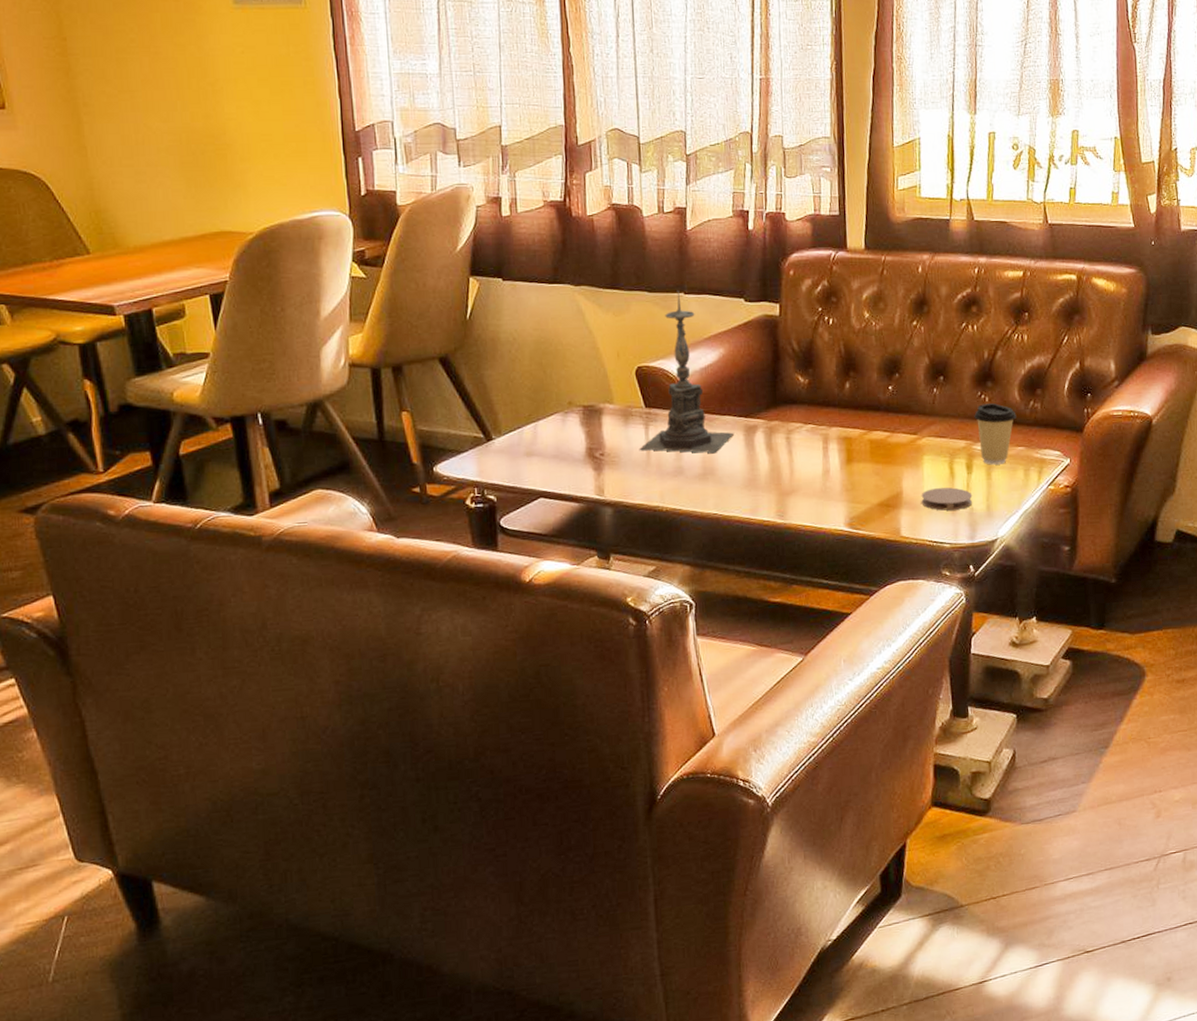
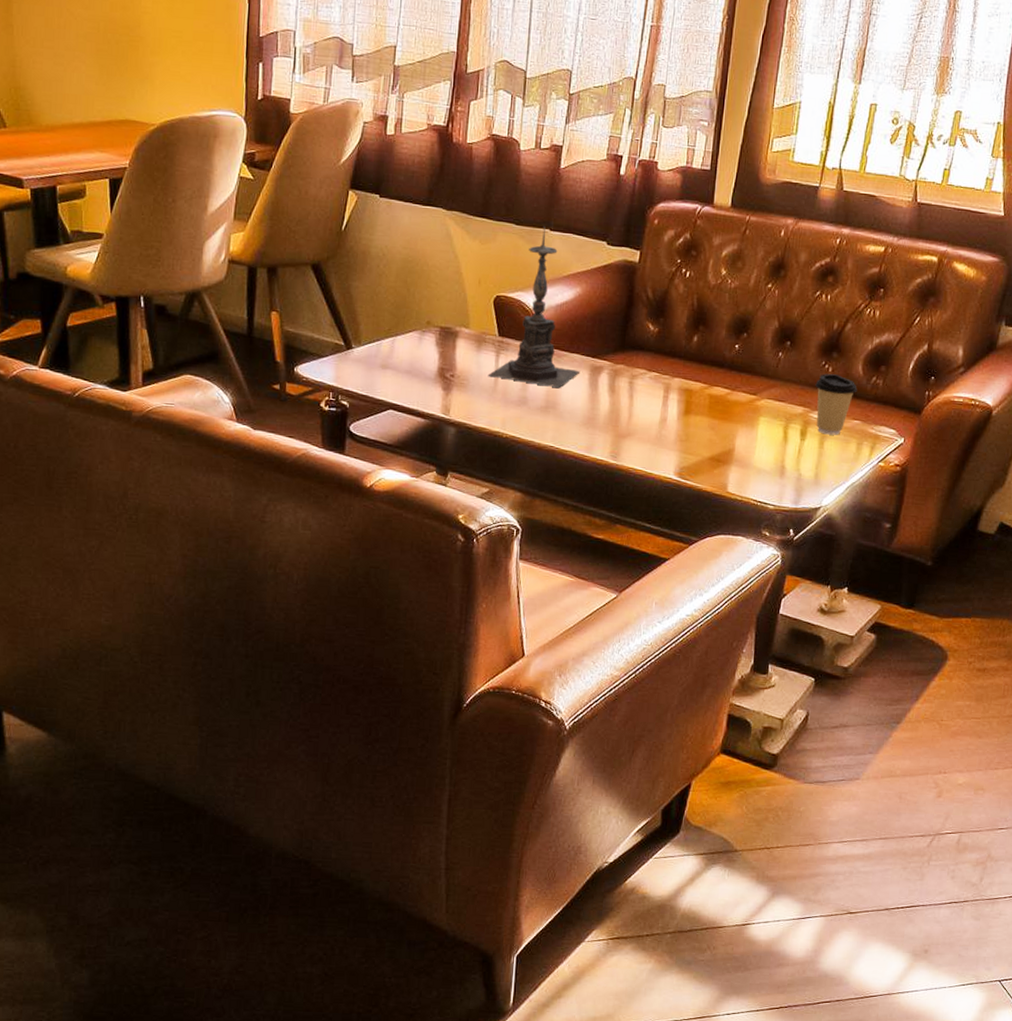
coaster: present [921,487,973,511] -> none [751,450,803,474]

